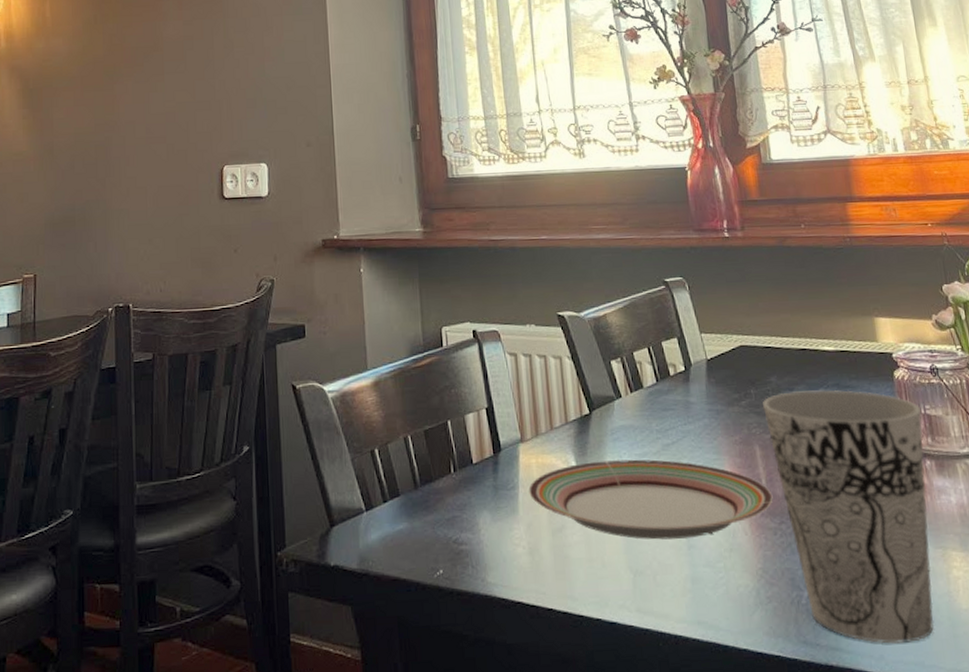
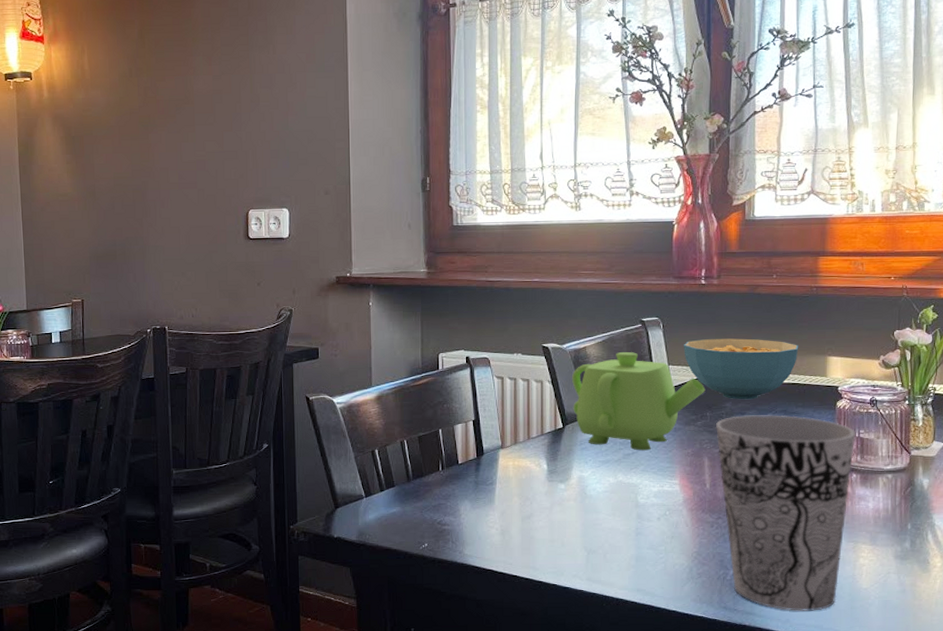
plate: present [528,459,773,540] -> none [505,465,714,527]
coffeepot: none [594,319,746,440] -> present [572,352,706,451]
cereal bowl: none [714,299,842,373] -> present [684,338,799,400]

